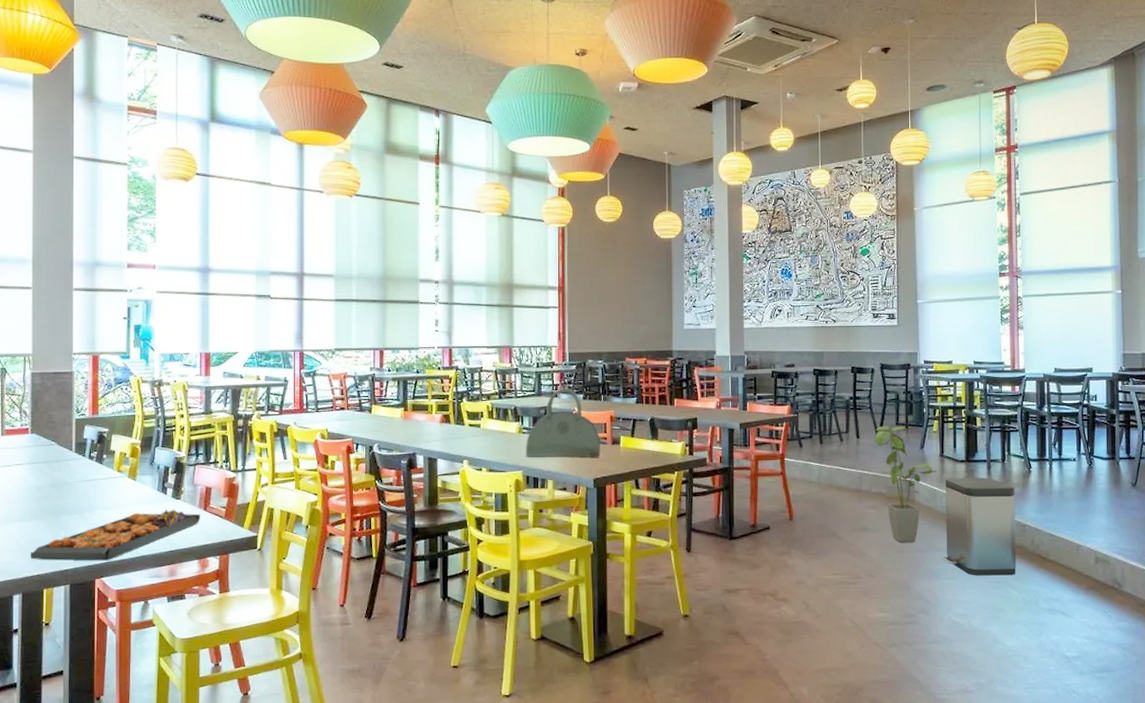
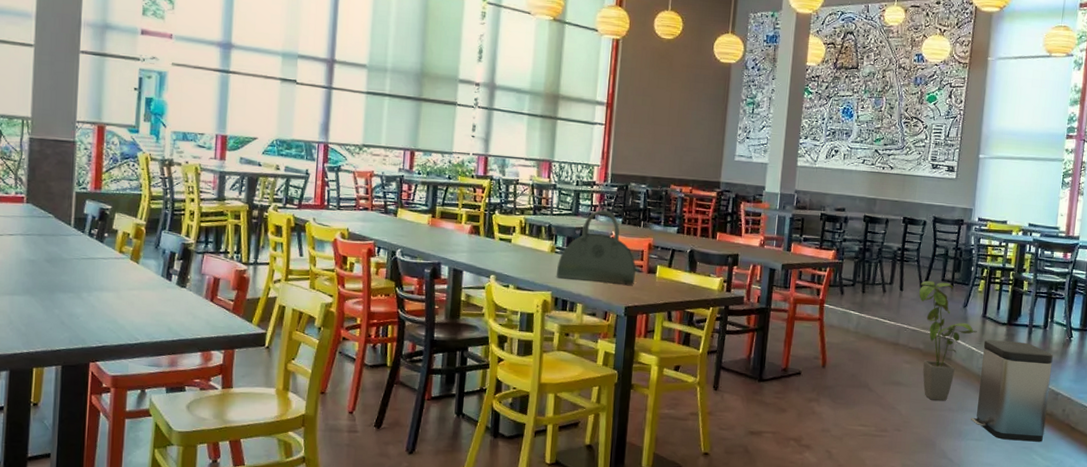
food tray: present [30,509,200,561] -> none [19,297,206,345]

